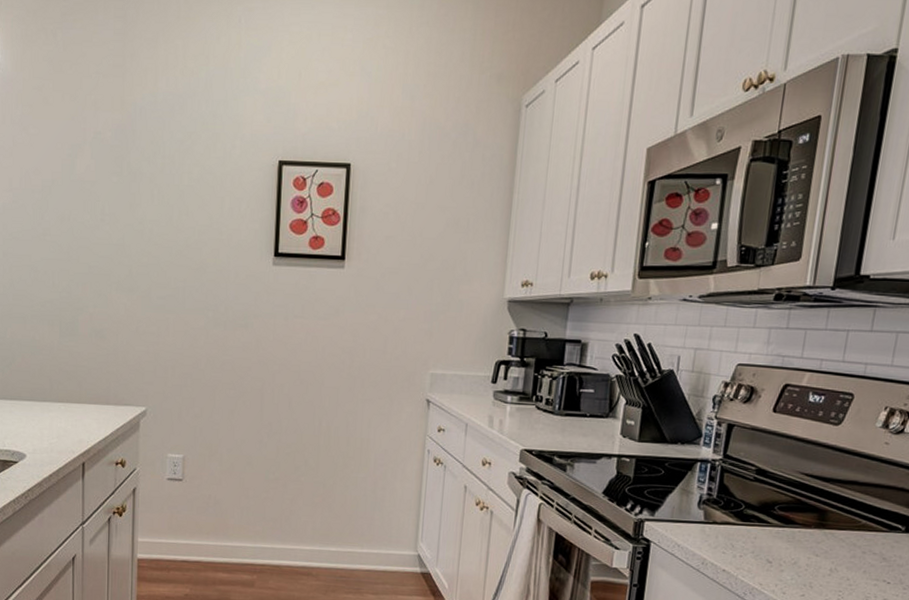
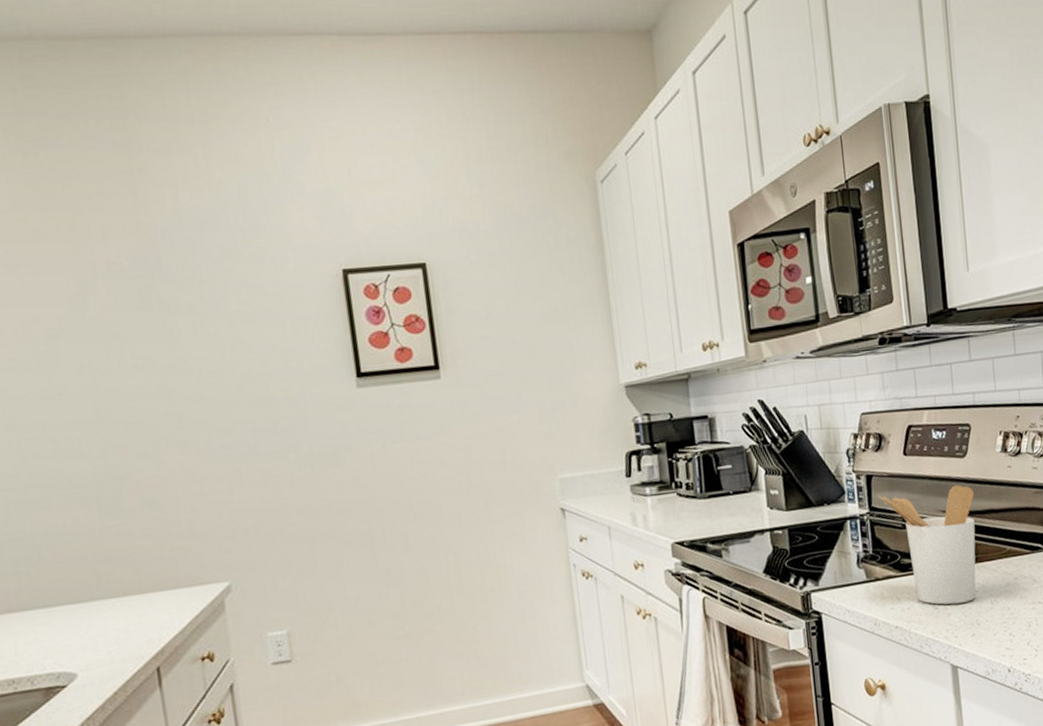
utensil holder: none [737,445,841,564] -> present [879,484,976,605]

